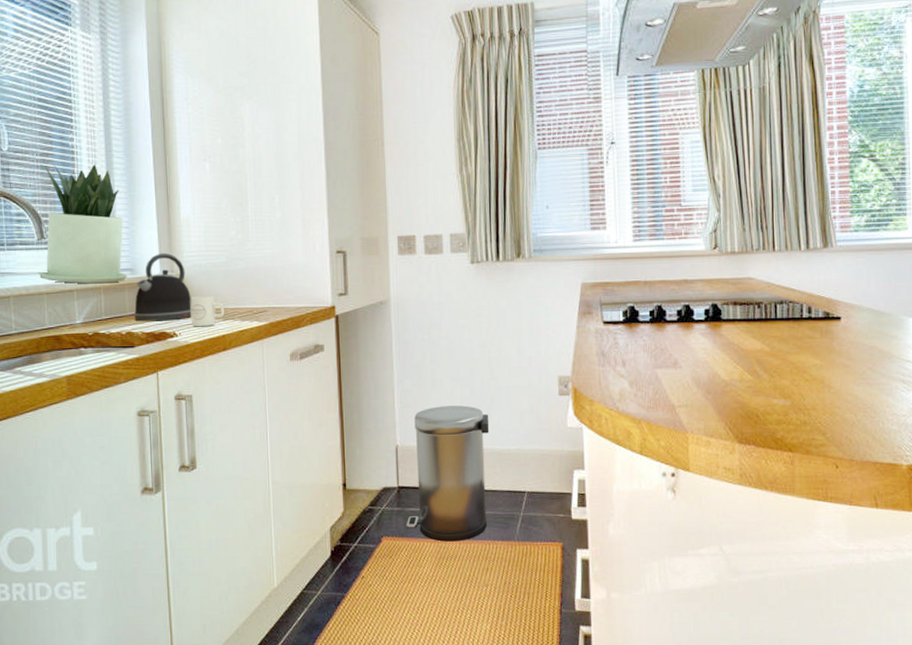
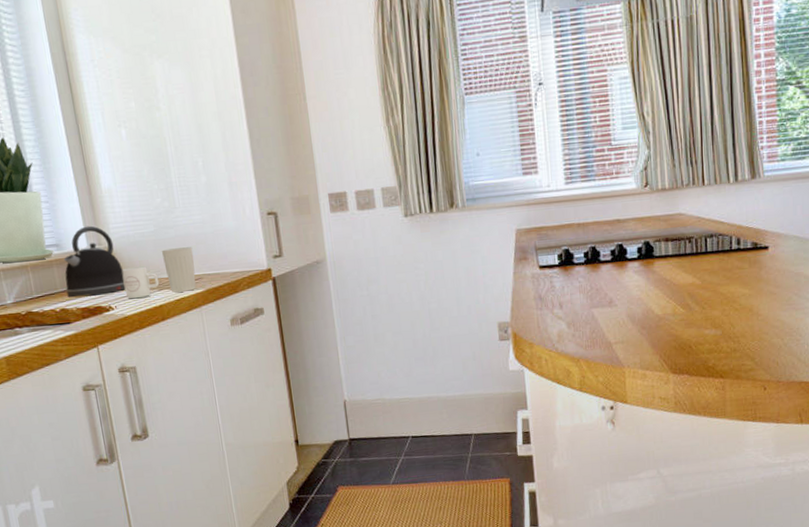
cup: none [230,280,261,324] -> present [161,247,196,293]
pedal bin: present [406,405,490,542] -> none [359,357,437,487]

